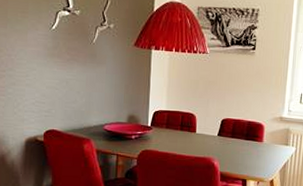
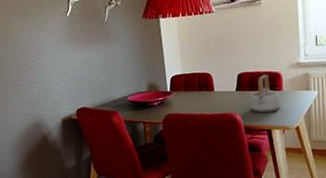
teapot: none [229,124,259,163] -> present [250,74,281,113]

